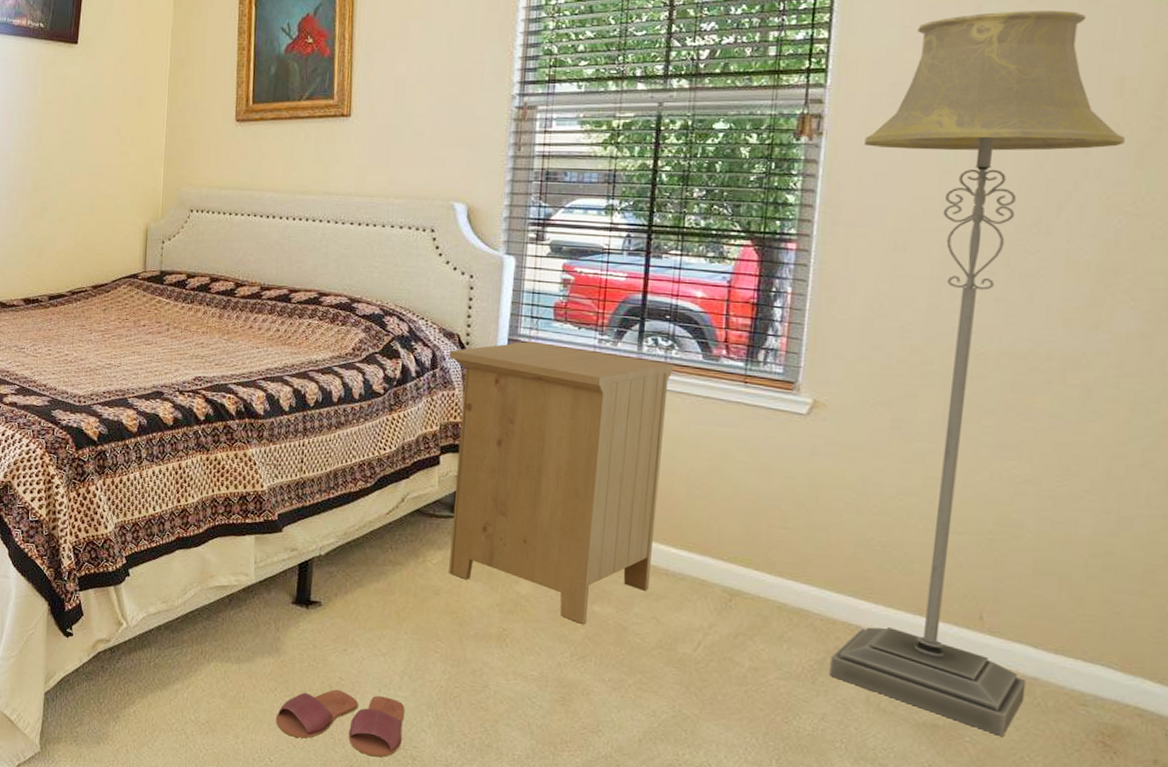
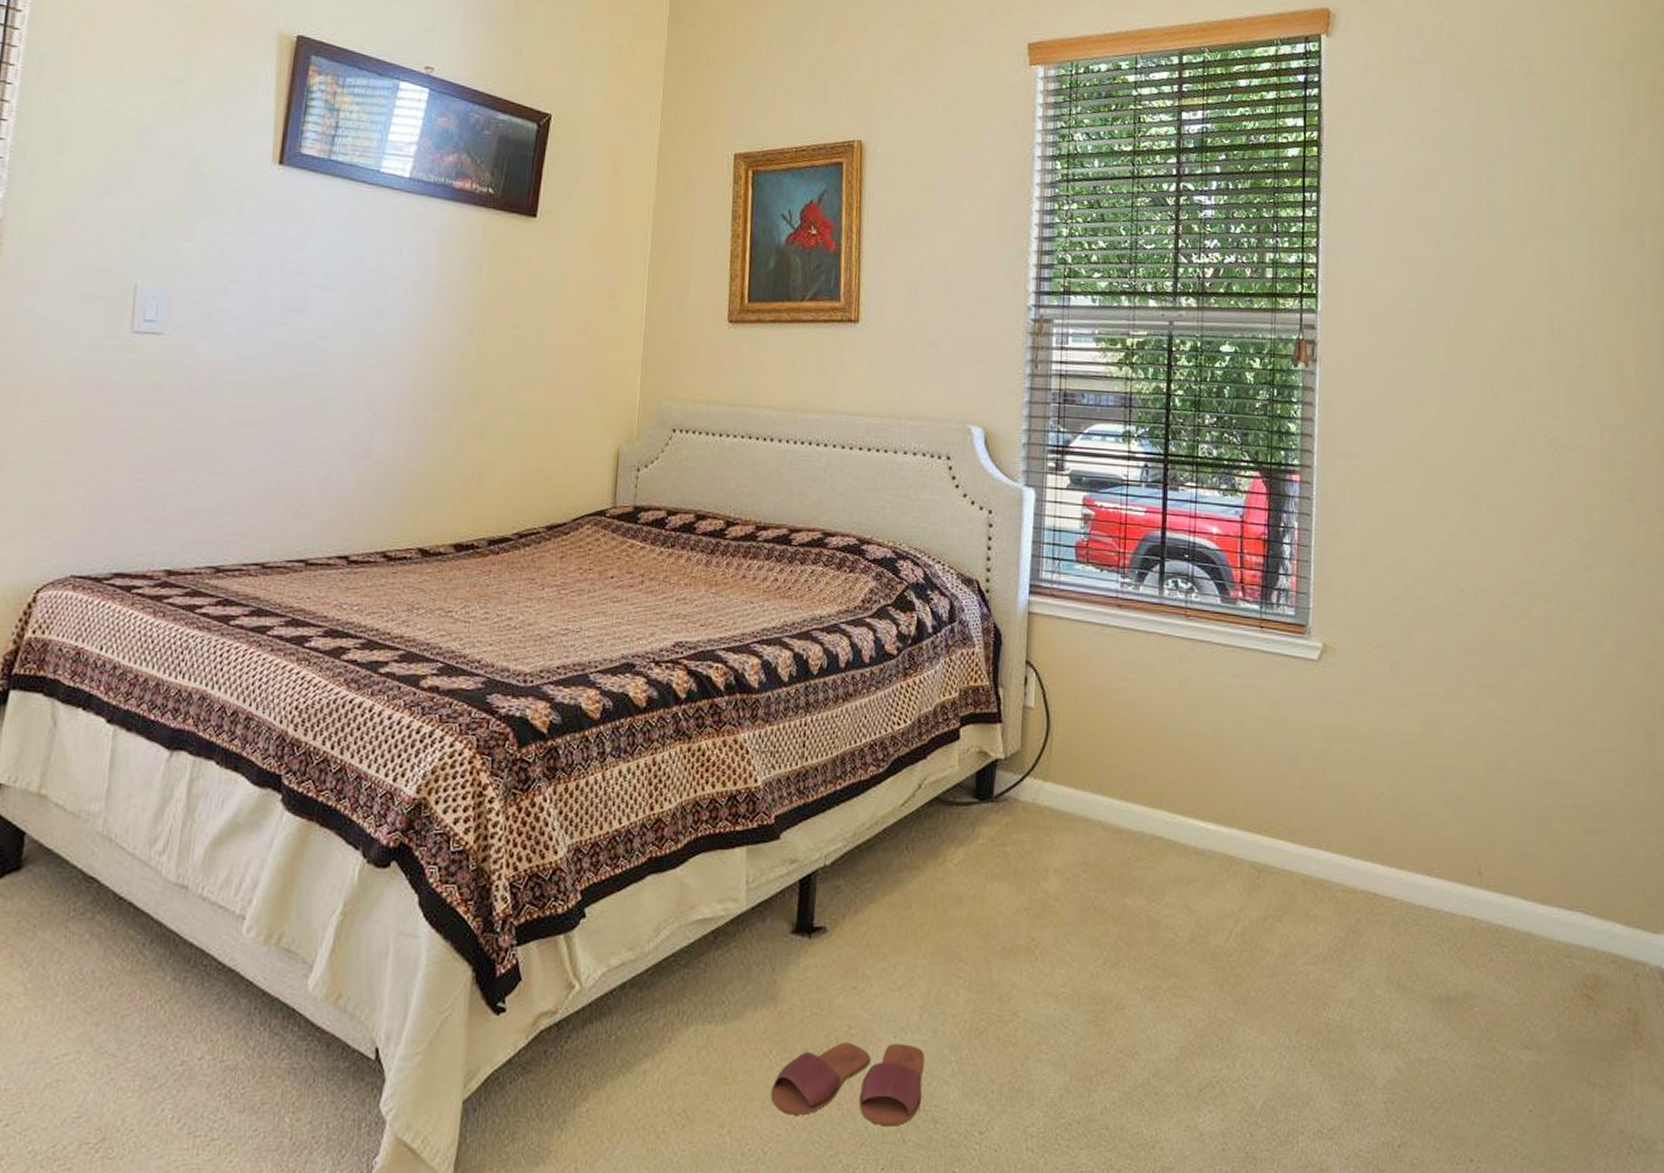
nightstand: present [449,341,674,624] -> none [968,586,1195,922]
floor lamp: present [829,11,1125,736] -> none [1353,247,1557,1002]

